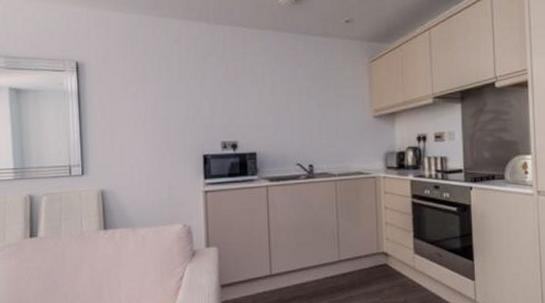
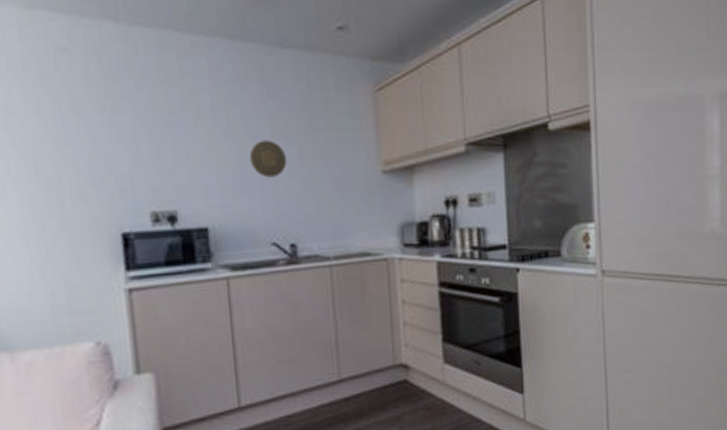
decorative plate: none [284,95,309,120] -> present [249,140,288,178]

